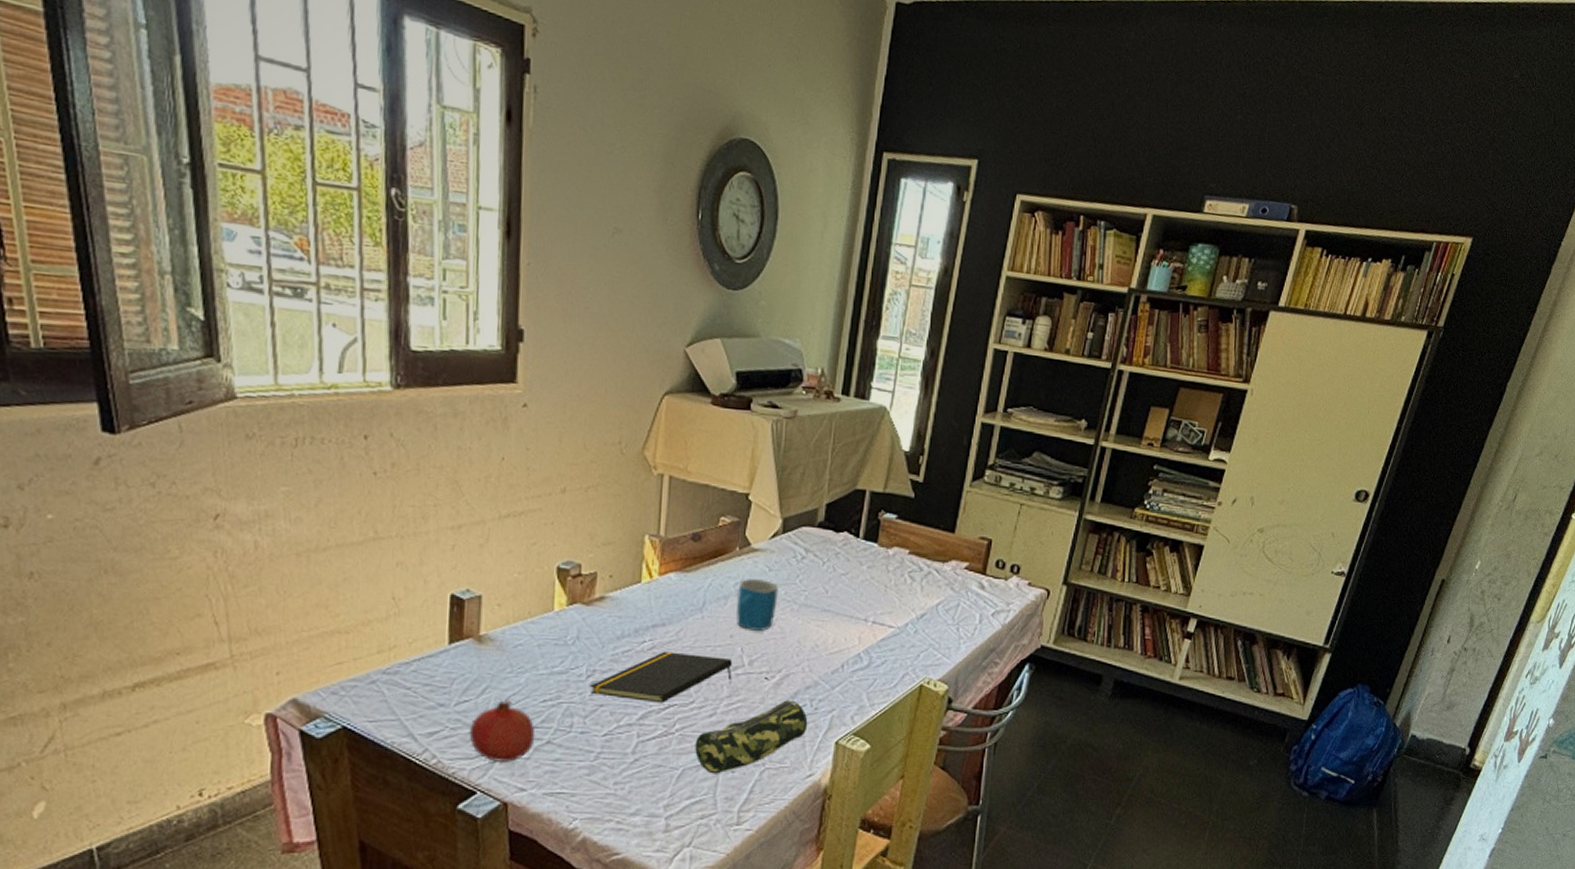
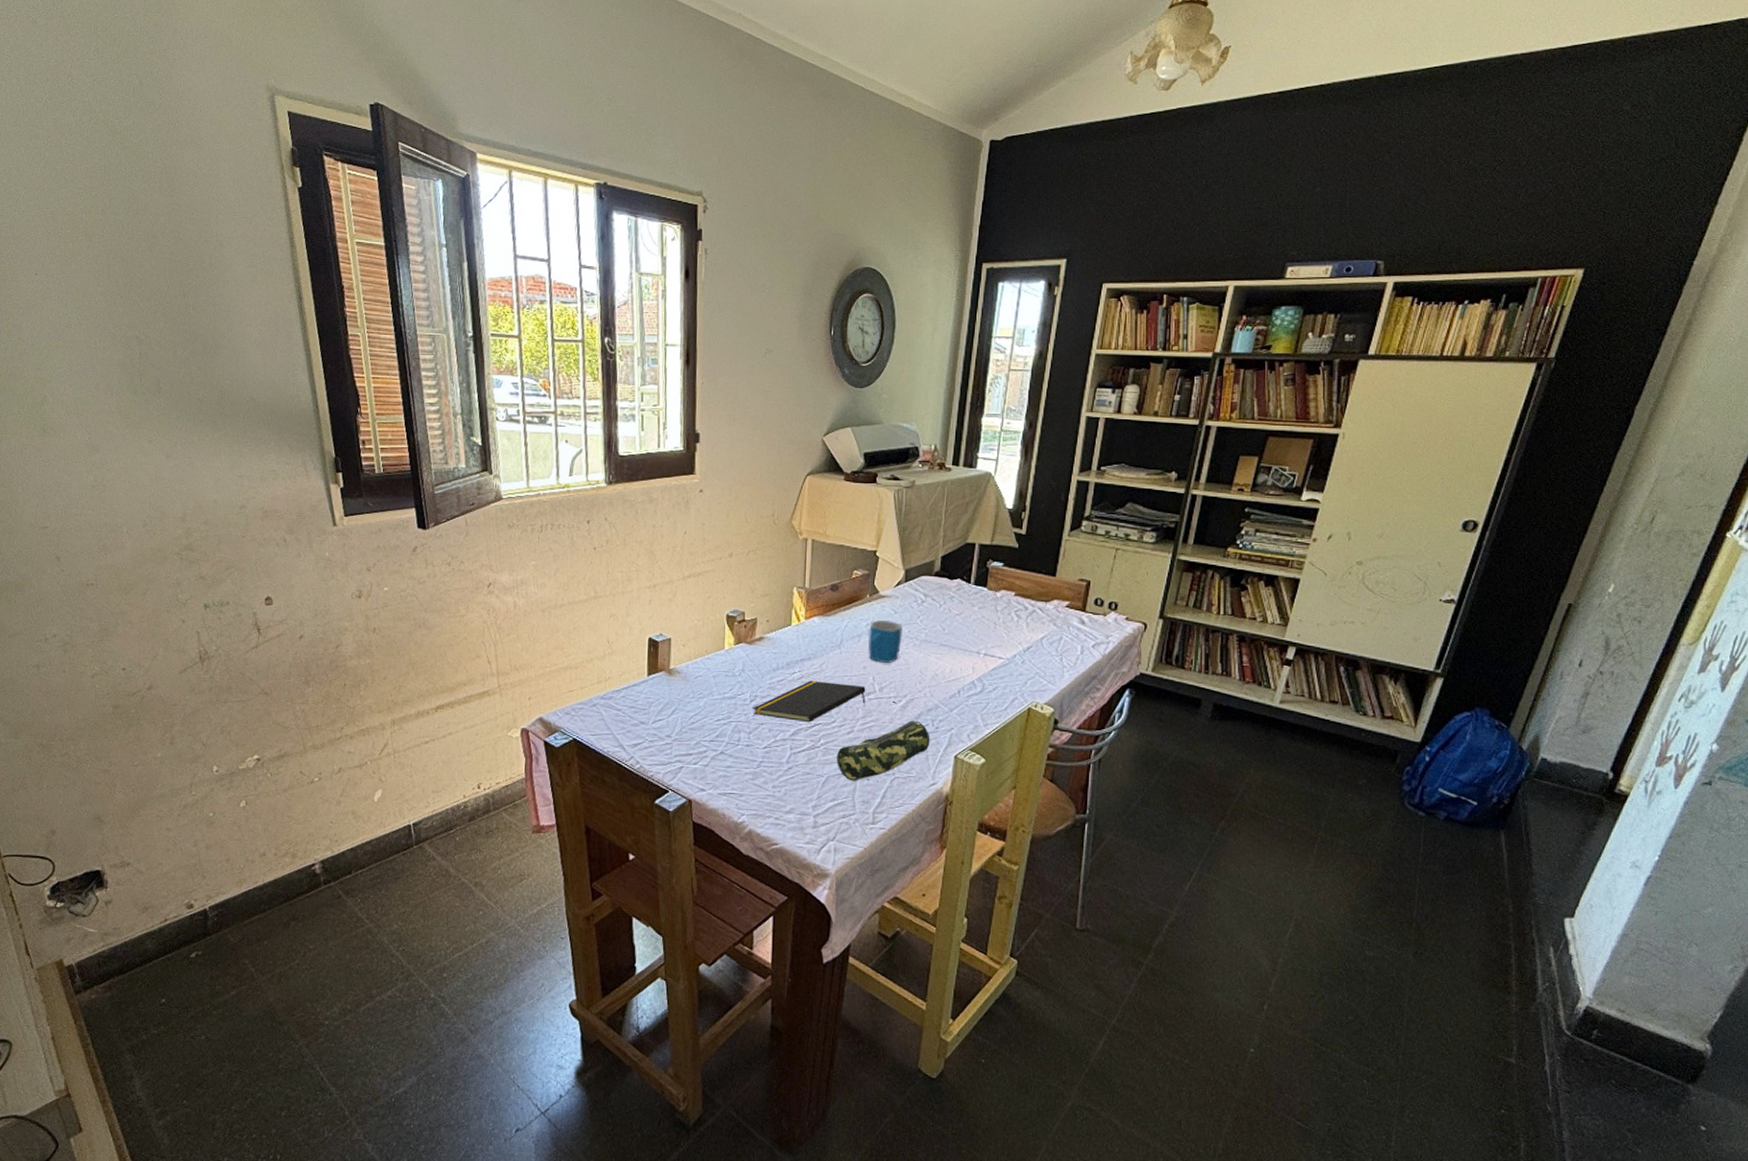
fruit: present [469,698,536,762] -> none [663,718,712,768]

